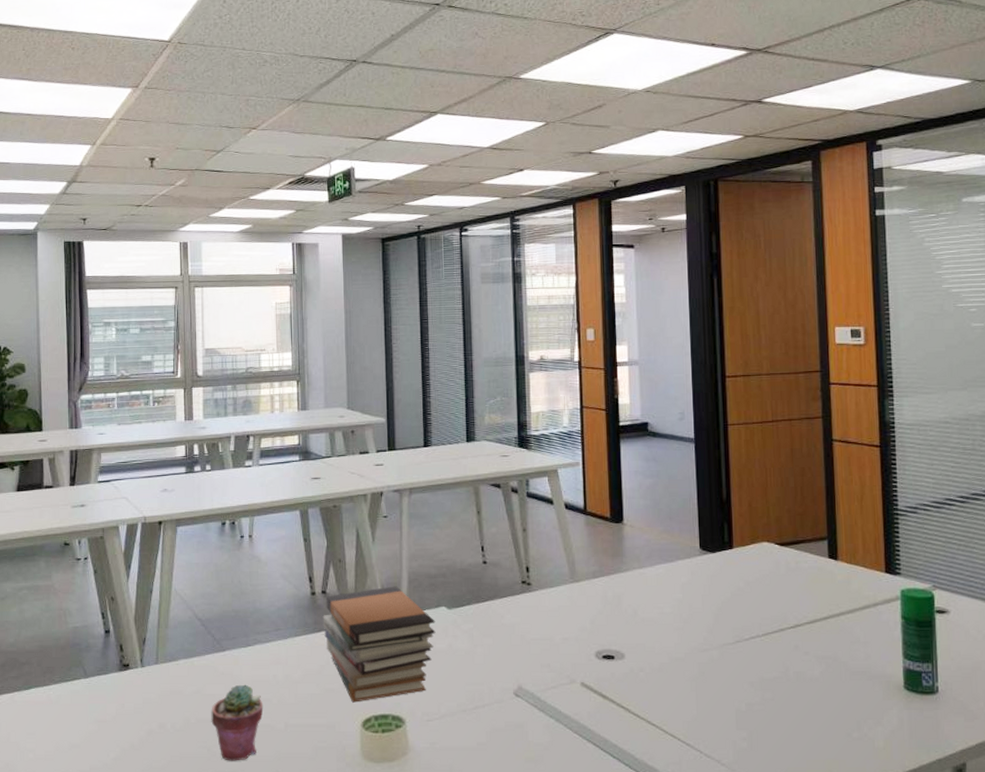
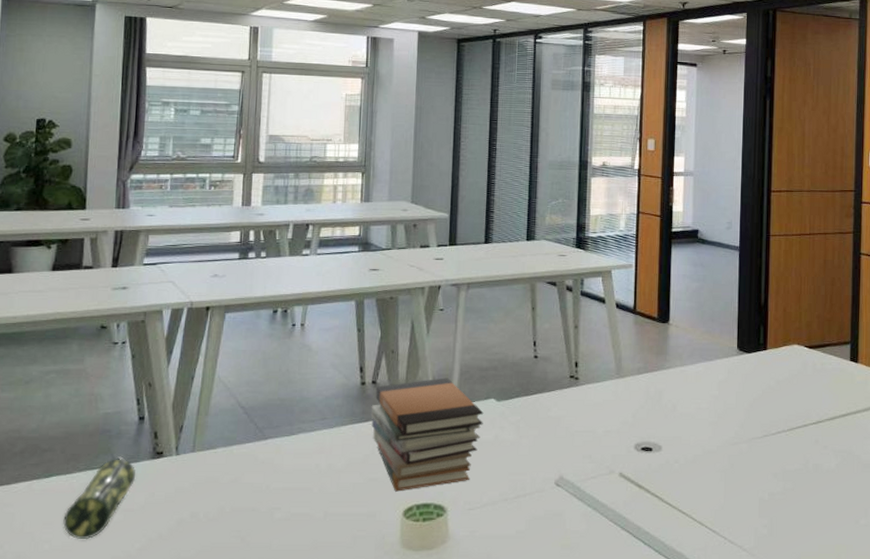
pencil case: none [44,669,106,750] -> present [63,456,136,540]
potted succulent: present [211,684,264,761] -> none [247,473,304,551]

